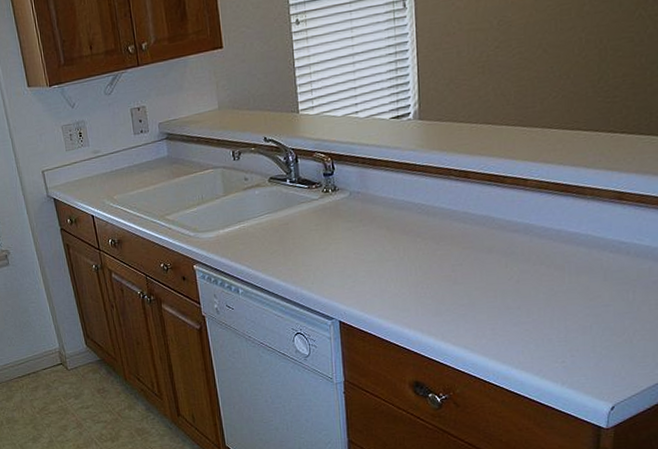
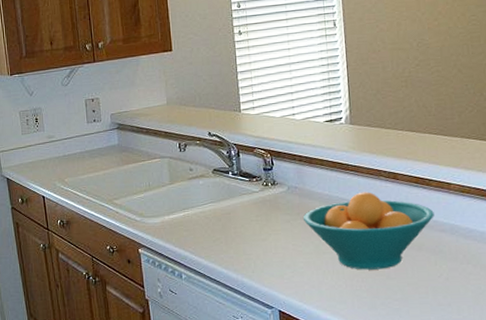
fruit bowl: none [365,193,507,276] -> present [302,192,434,270]

